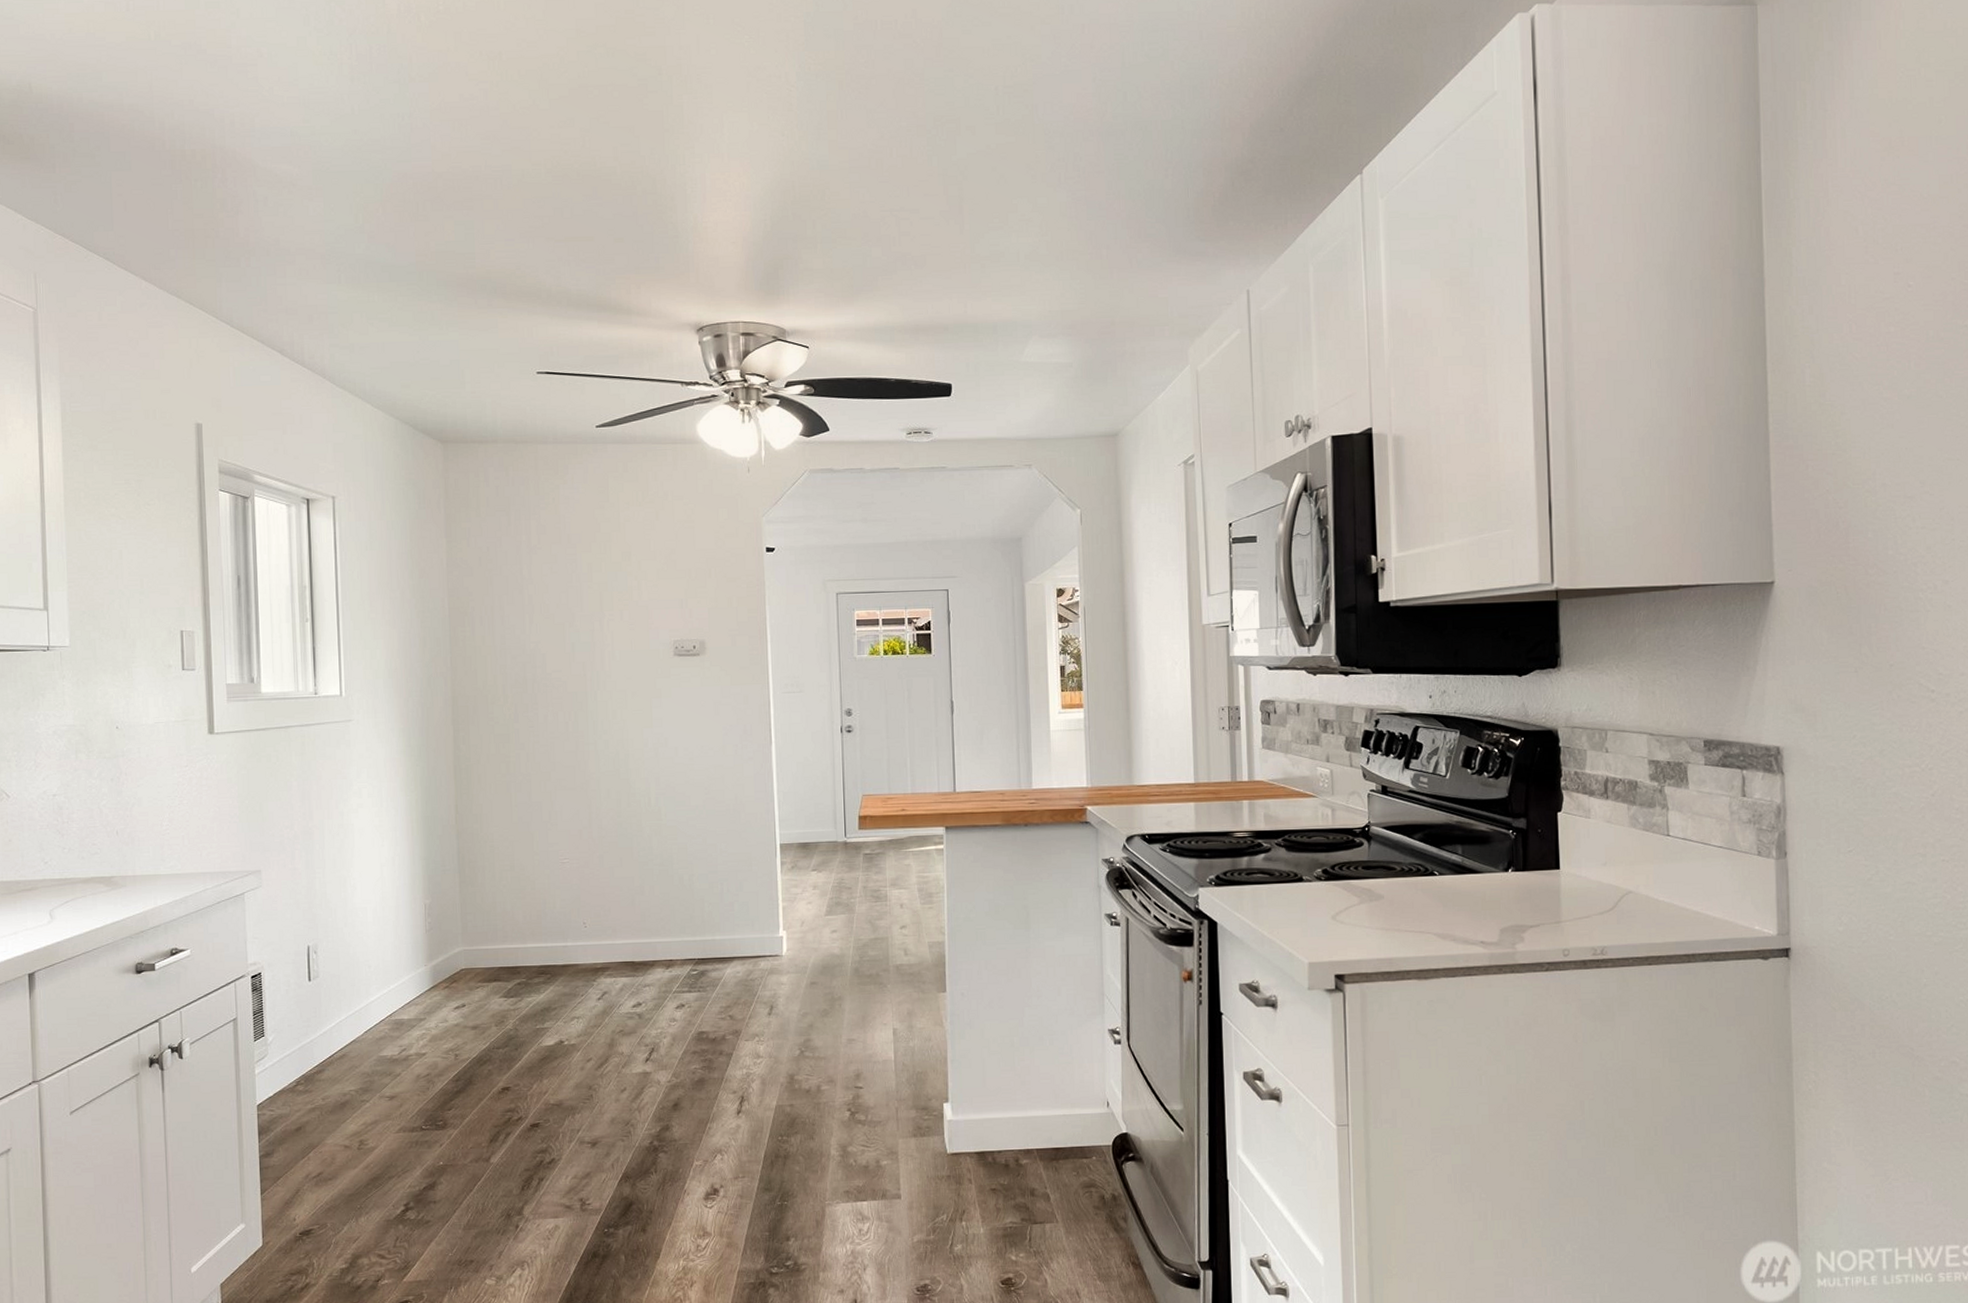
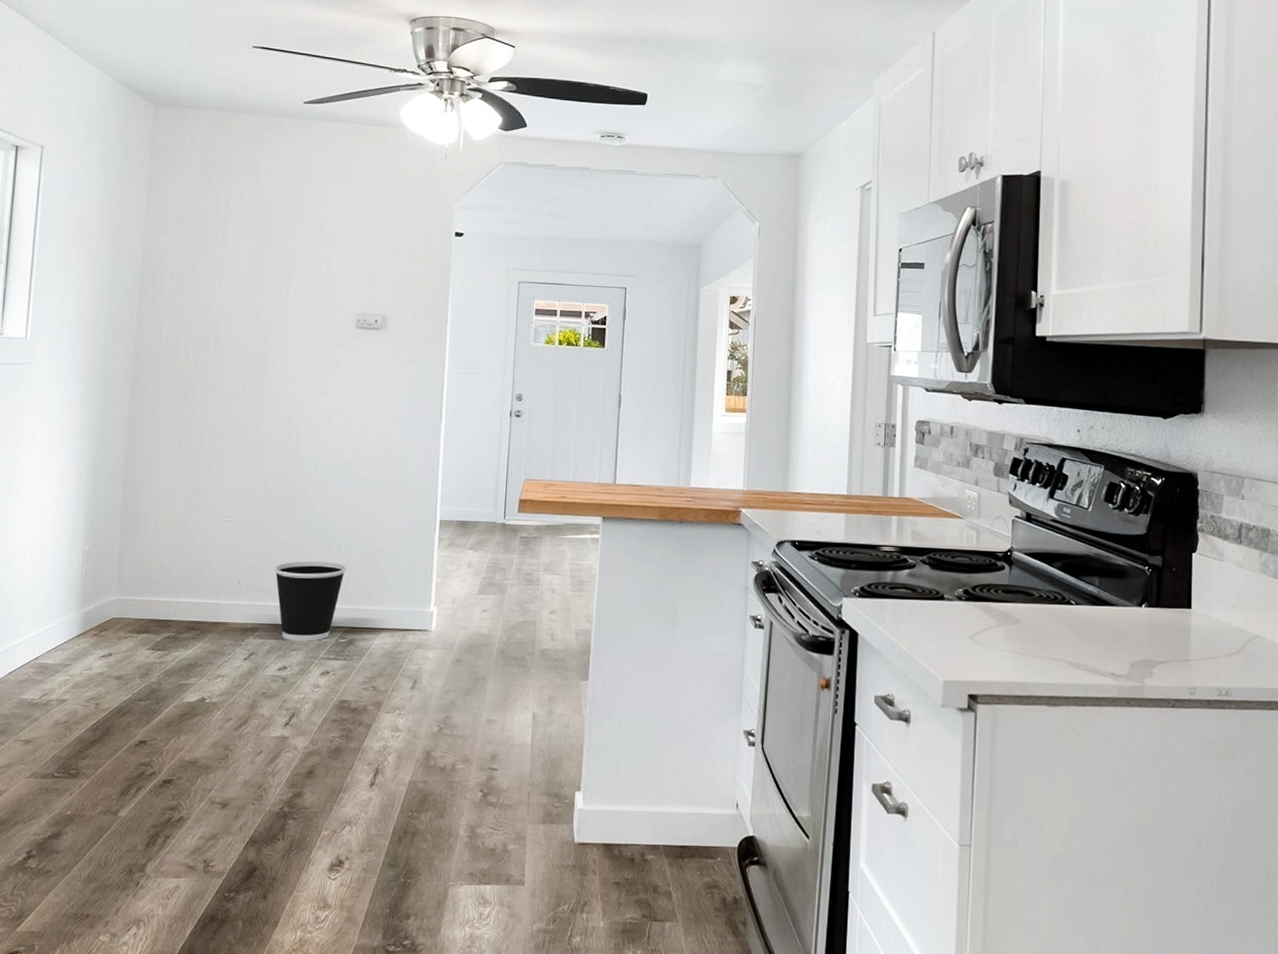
wastebasket: none [618,895,691,977] -> present [274,560,347,642]

